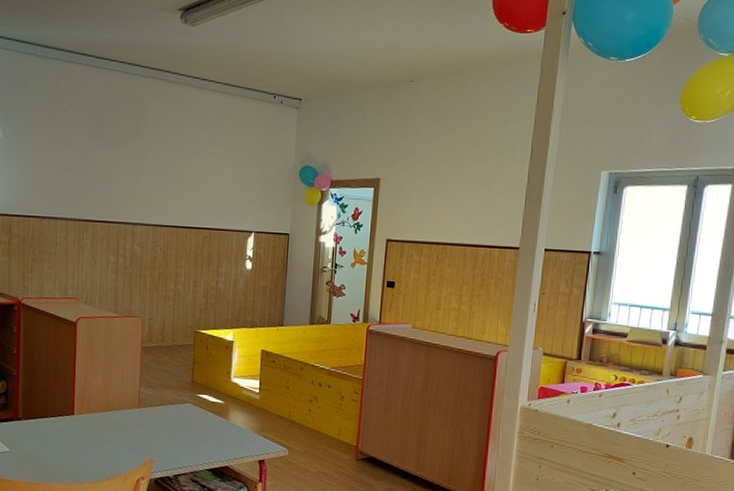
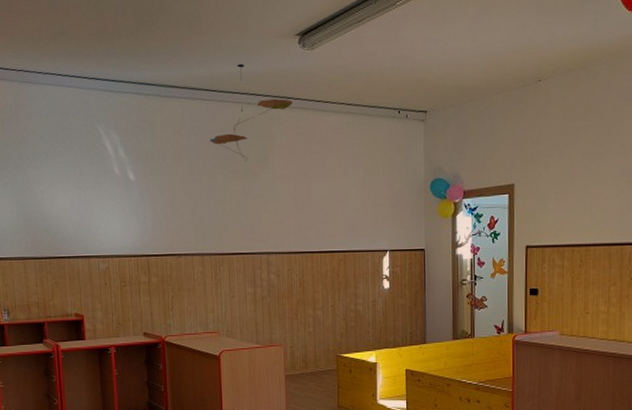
ceiling mobile: none [82,32,170,129] -> present [209,63,293,161]

